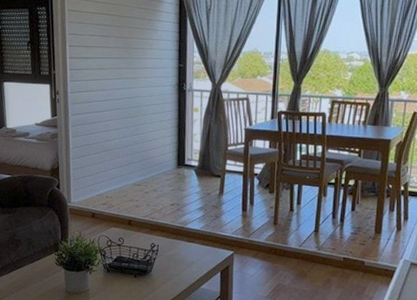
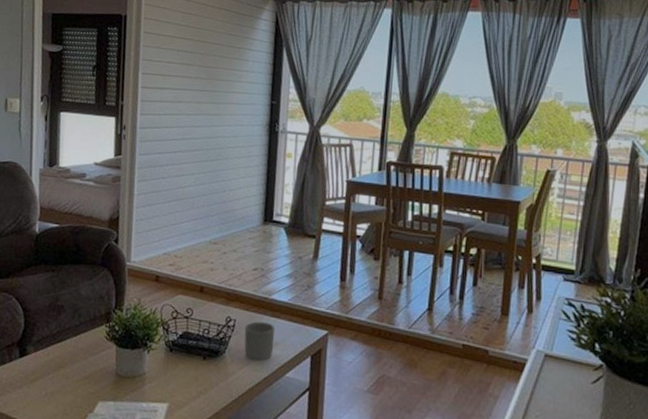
mug: none [166,246,191,277] -> present [244,321,275,362]

